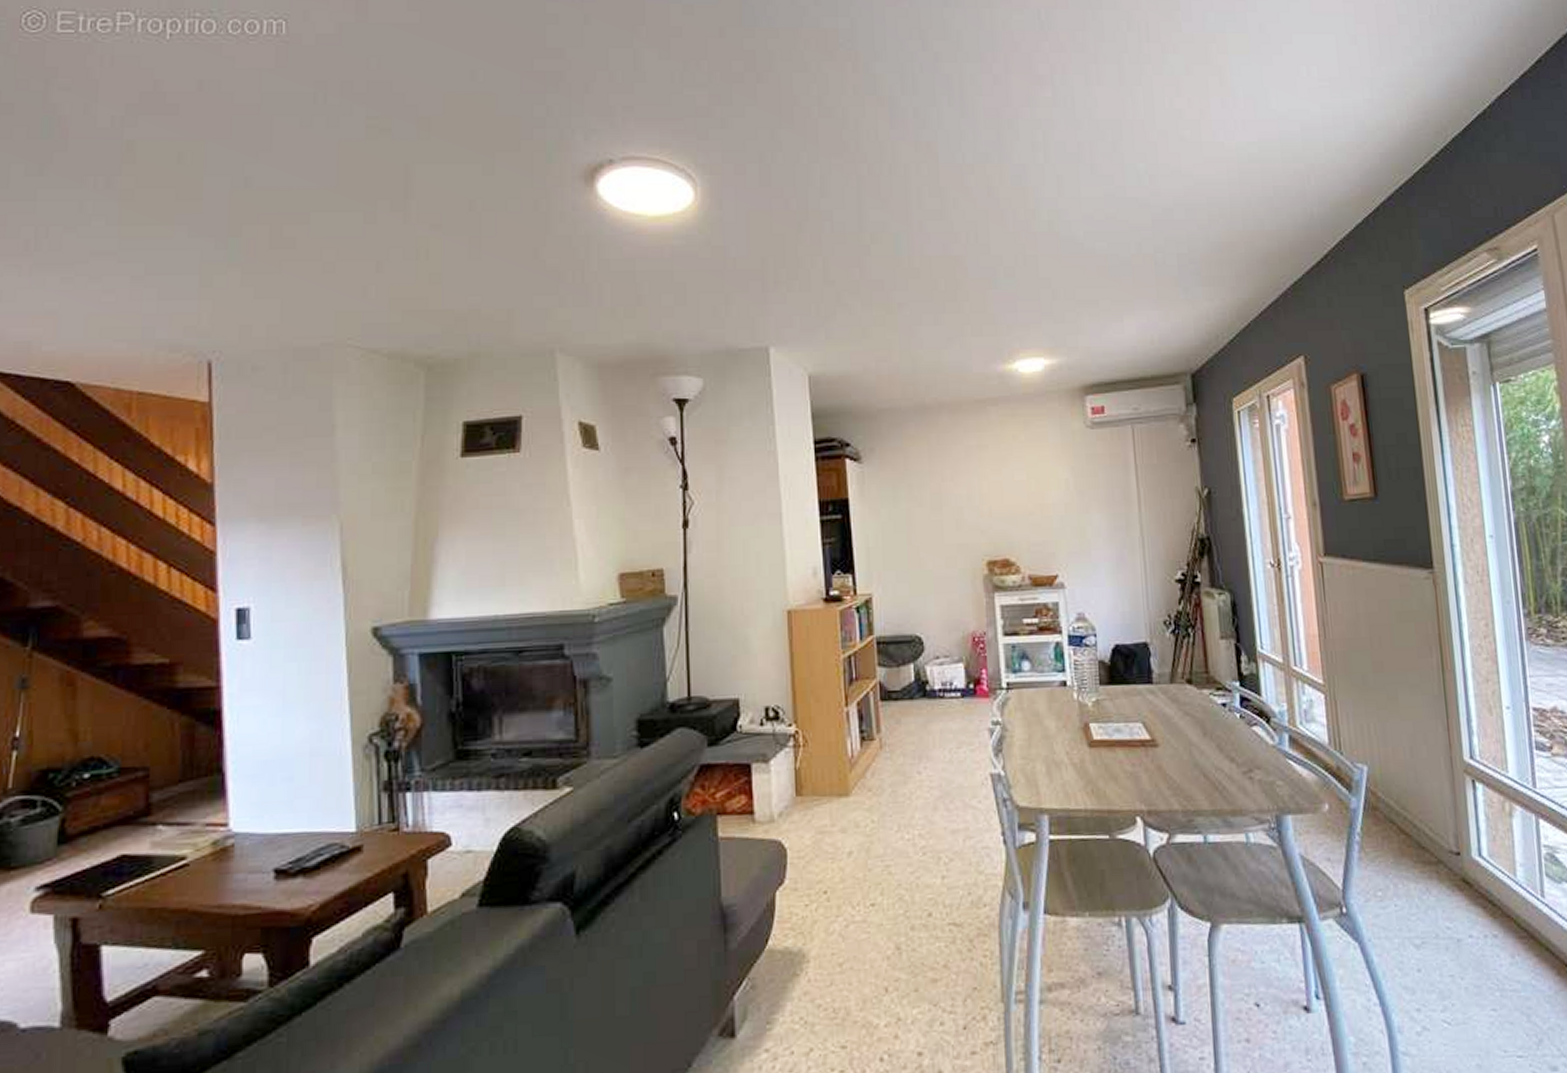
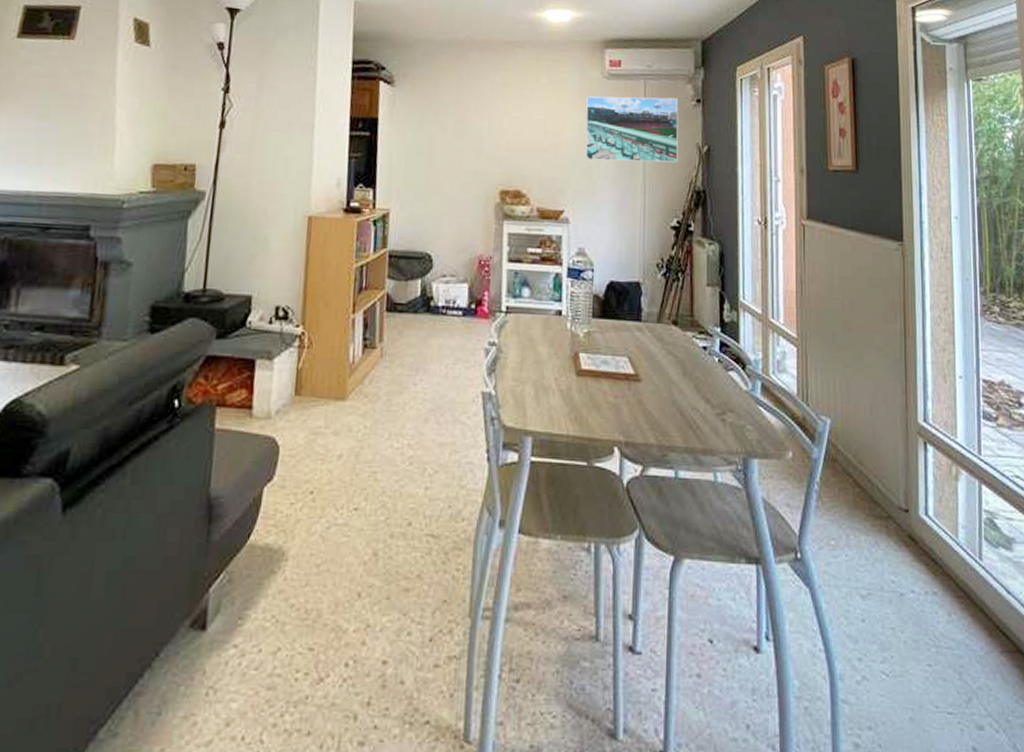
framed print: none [1070,441,1176,519] -> present [585,96,679,163]

